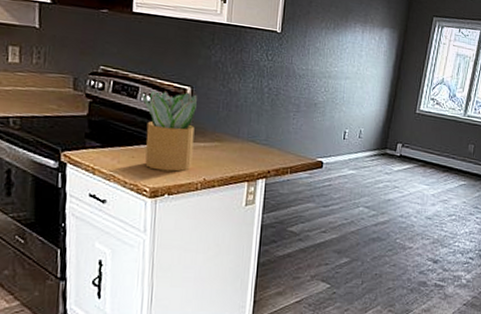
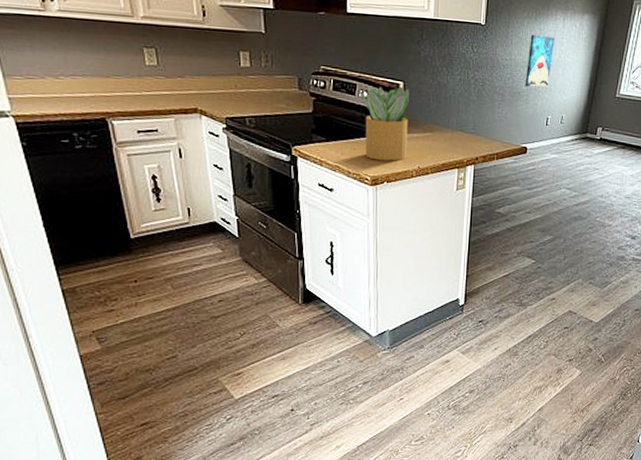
wall art: none [321,45,353,100] -> present [525,34,554,87]

